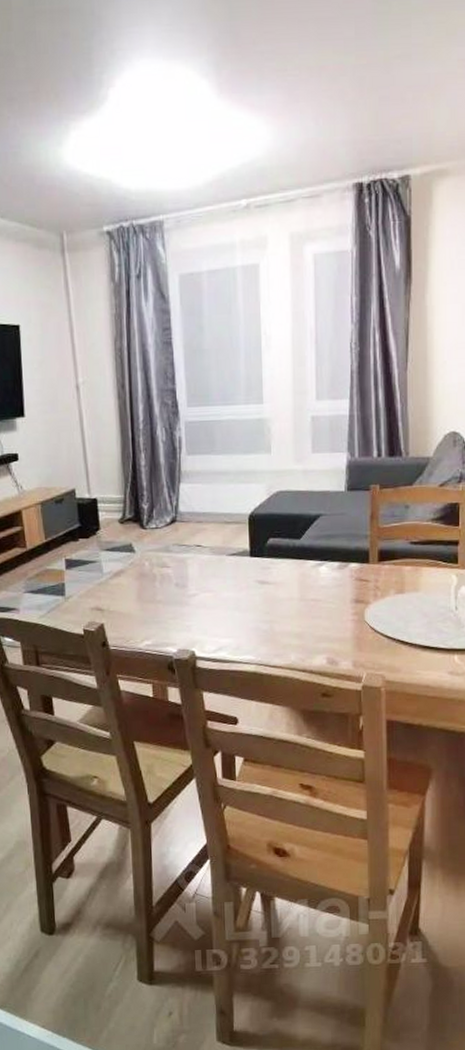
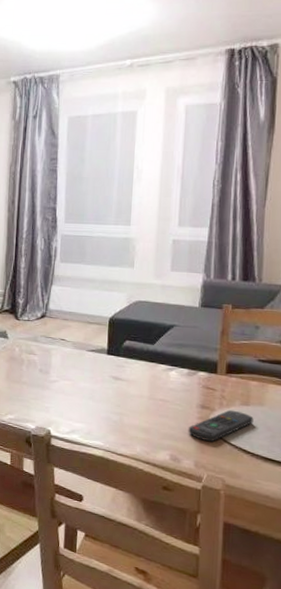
remote control: none [343,600,410,638] -> present [188,409,254,442]

